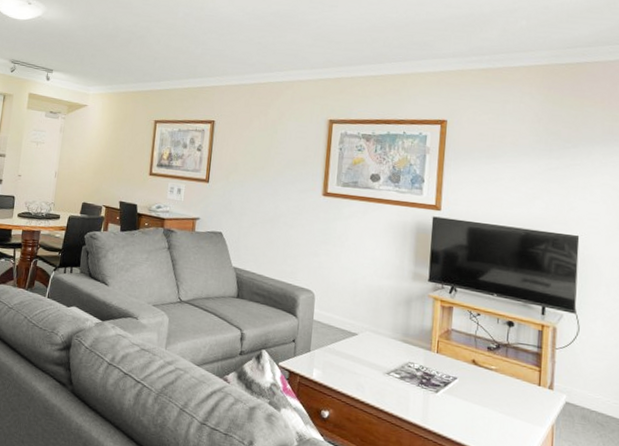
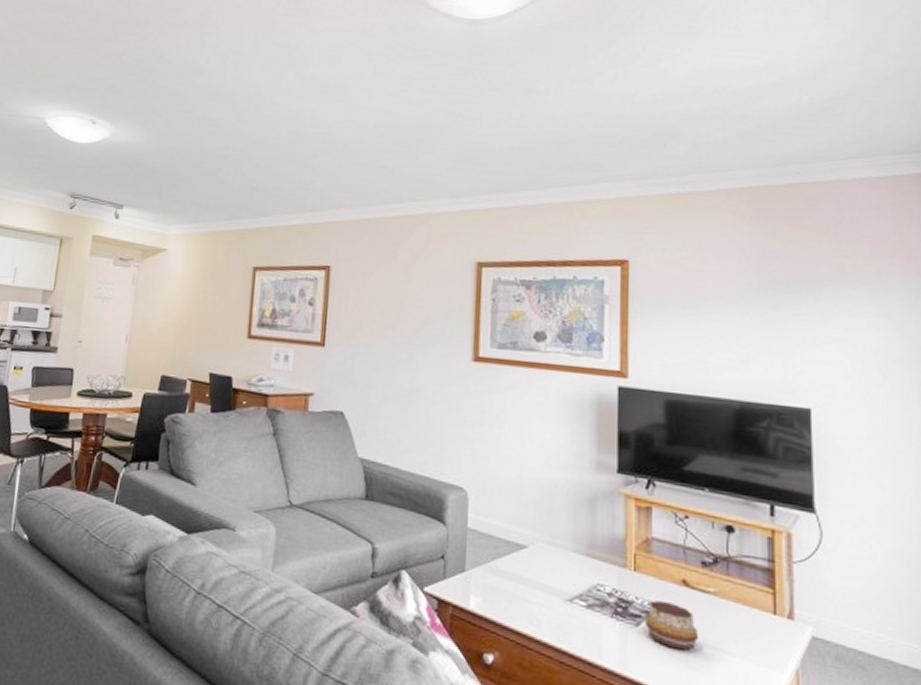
decorative bowl: none [443,374,482,411] -> present [645,600,699,651]

